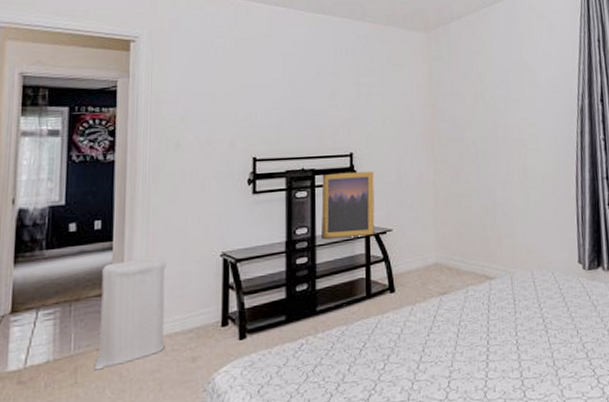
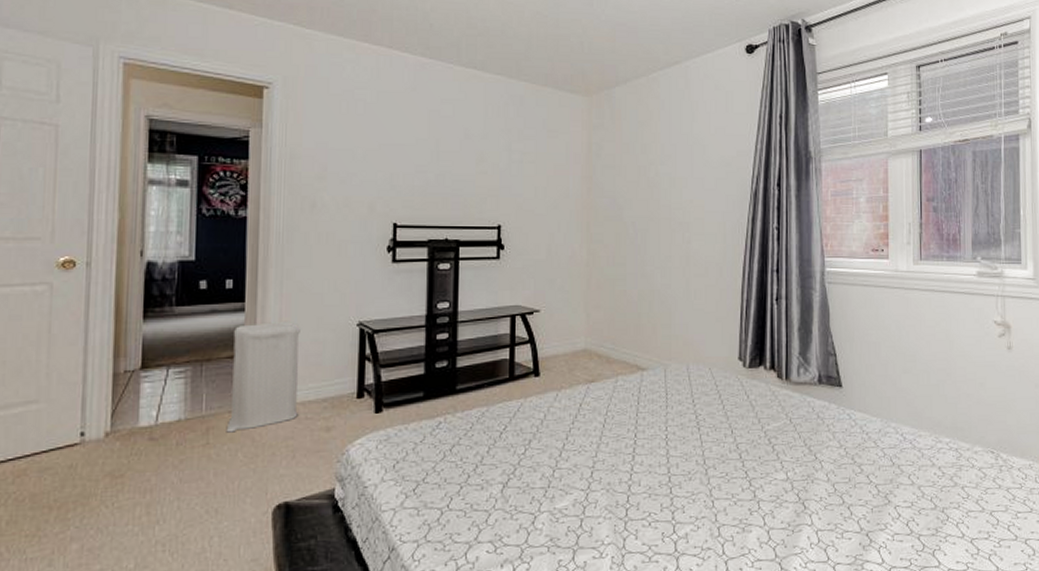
picture frame: present [321,171,375,239] -> none [464,245,524,316]

